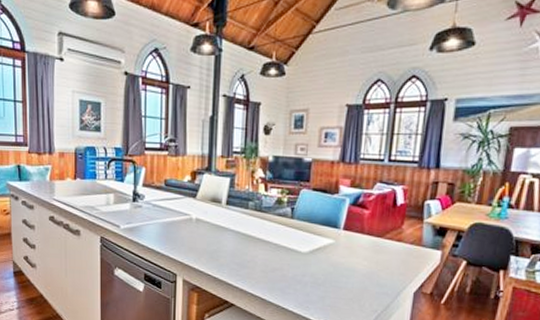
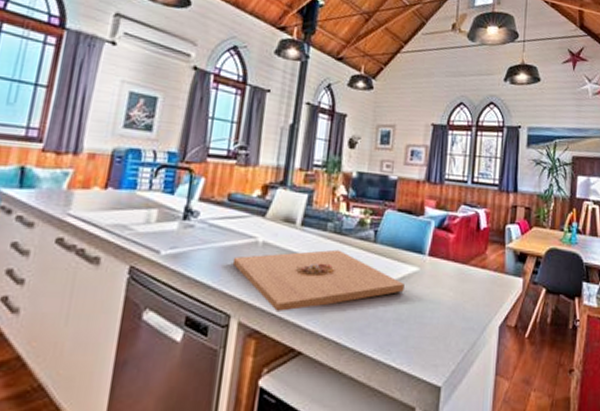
platter: none [174,224,320,273] -> present [232,249,404,311]

